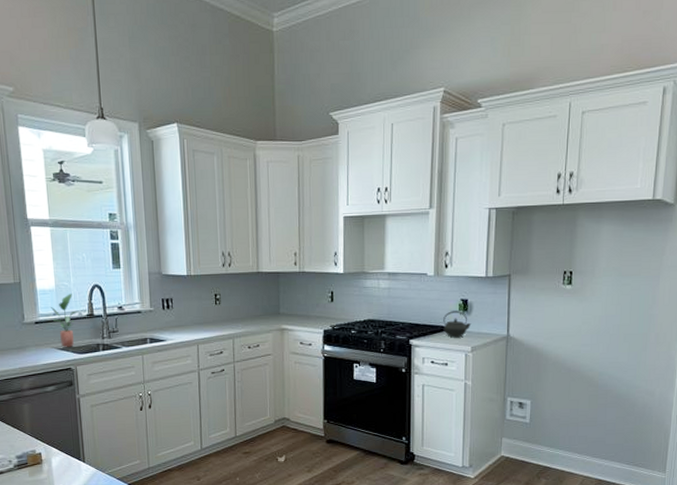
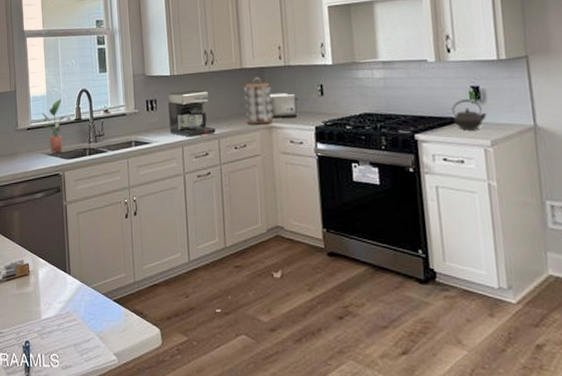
coffee maker: none [184,291,231,336] -> present [167,90,216,138]
spice rack: none [259,282,286,327] -> present [244,78,273,125]
toaster: none [282,297,310,321] -> present [267,92,299,119]

